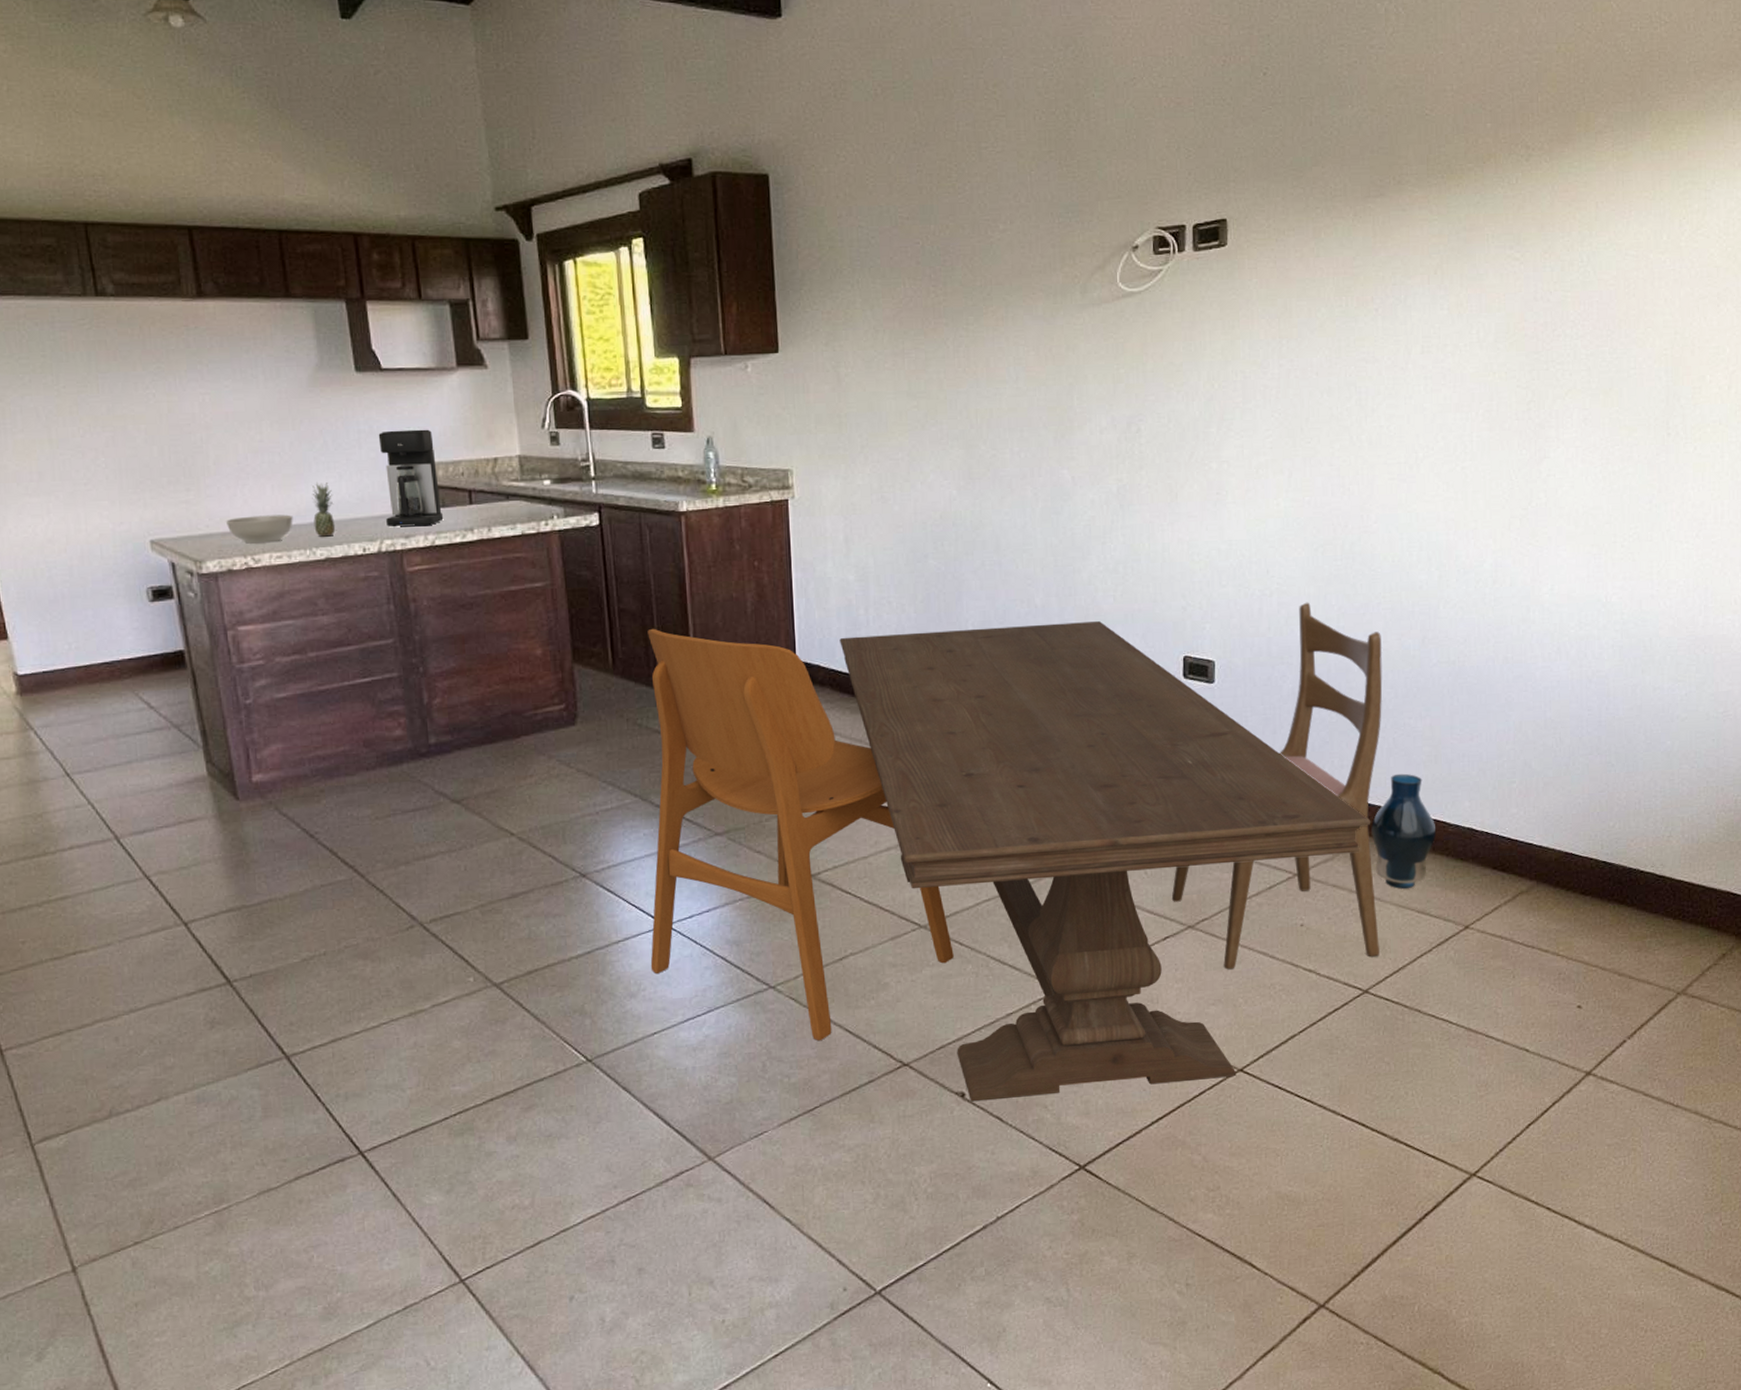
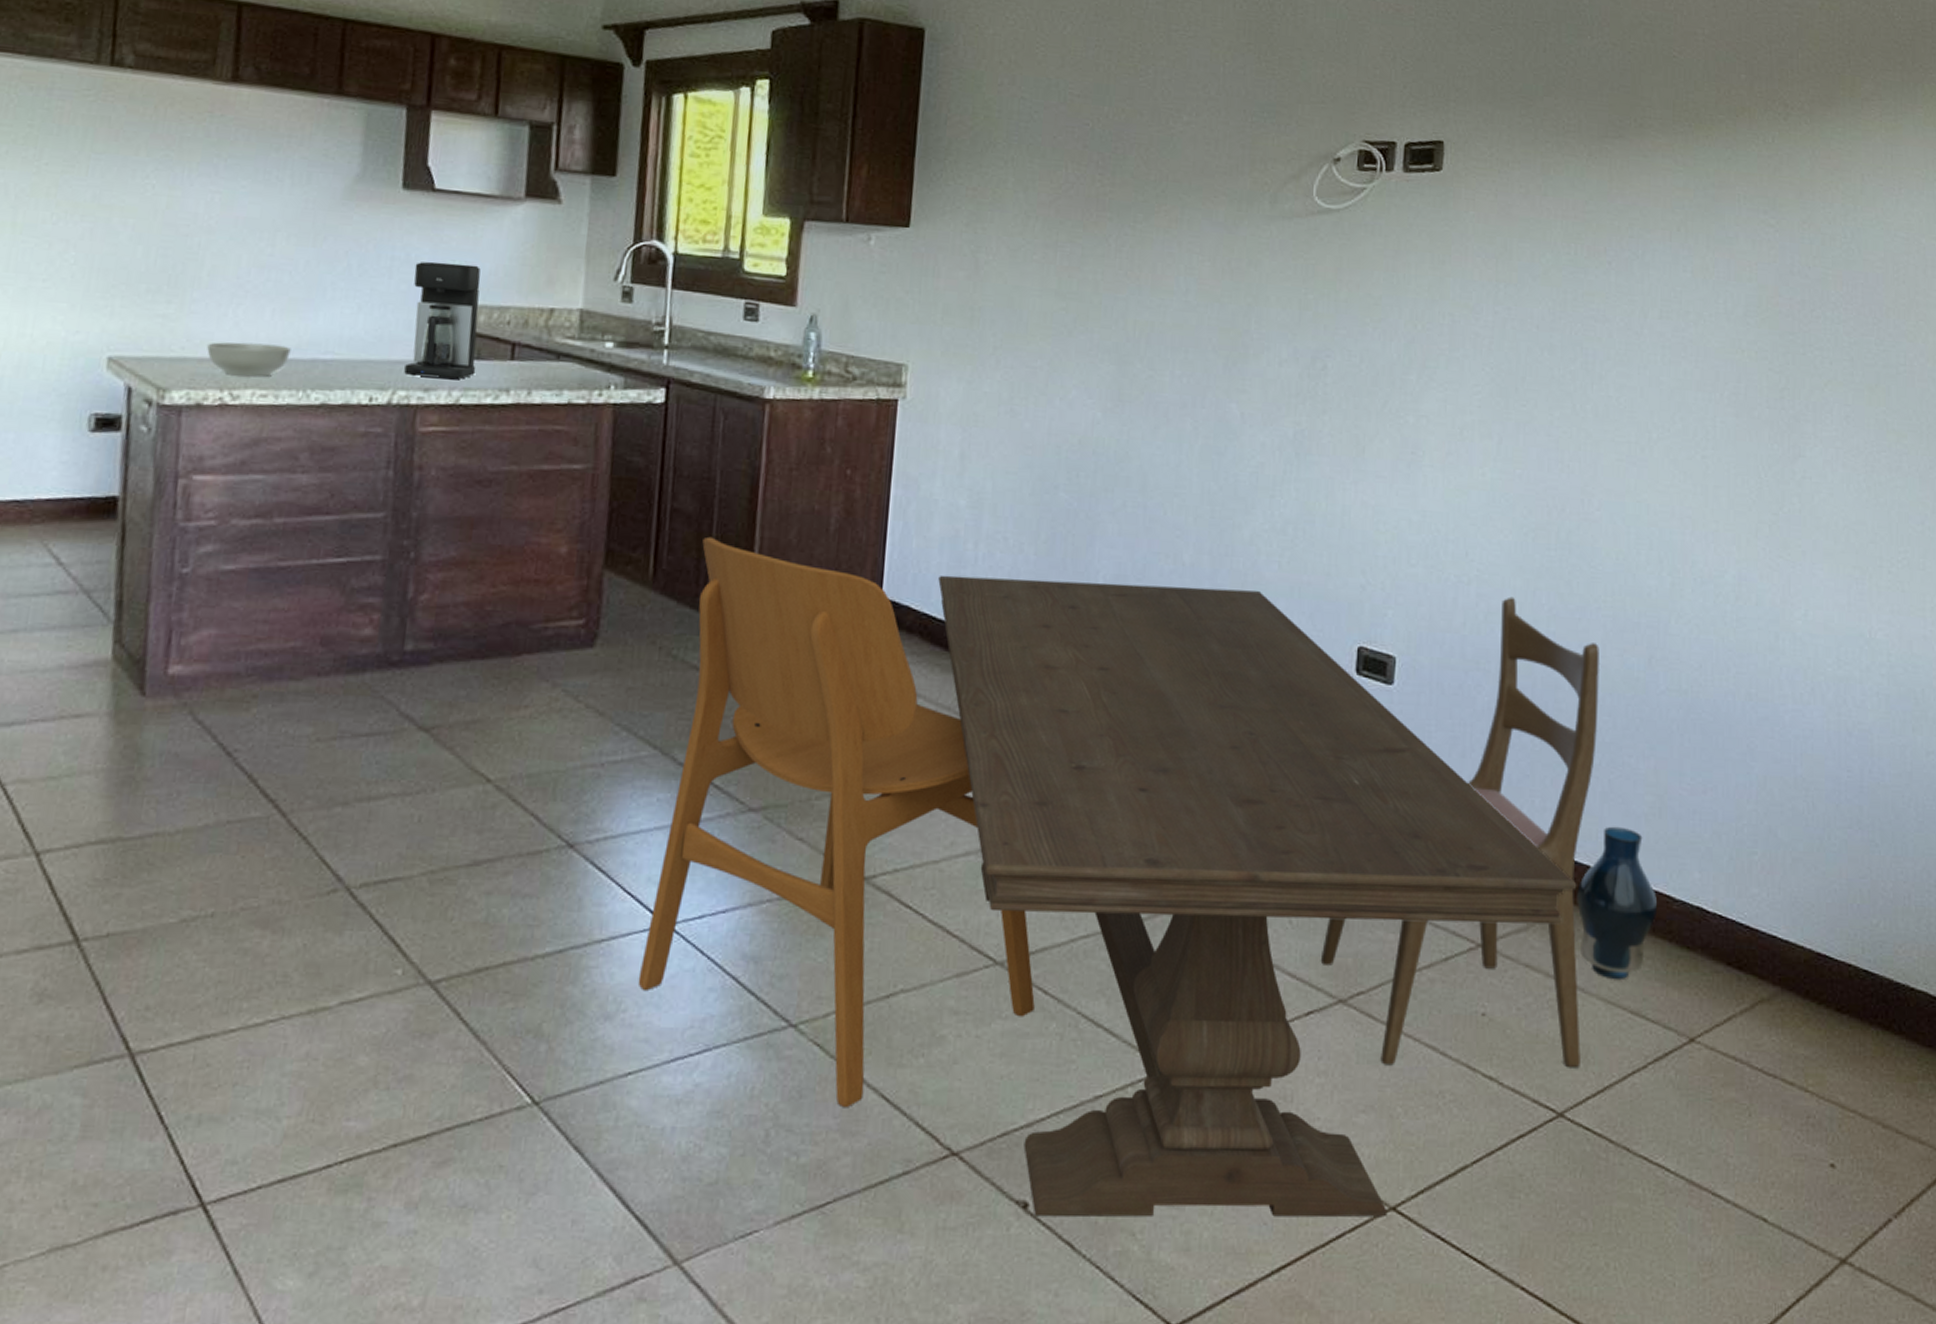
fruit: present [312,483,336,537] -> none [314,312,346,379]

